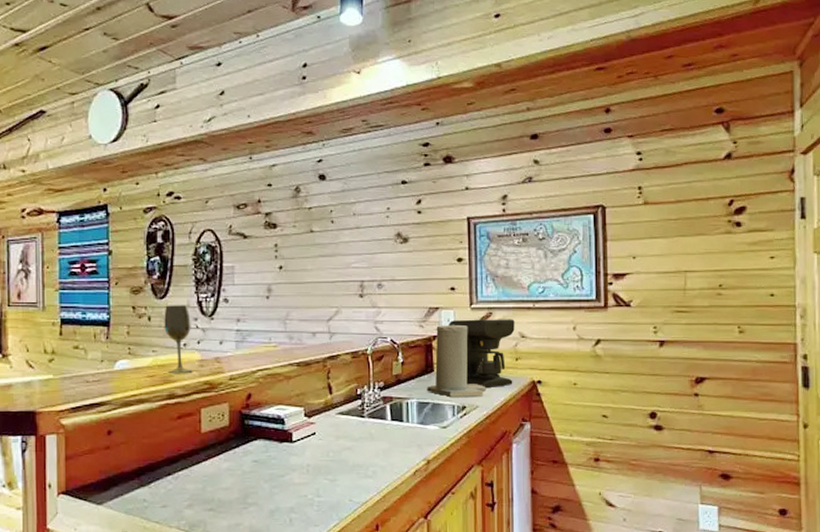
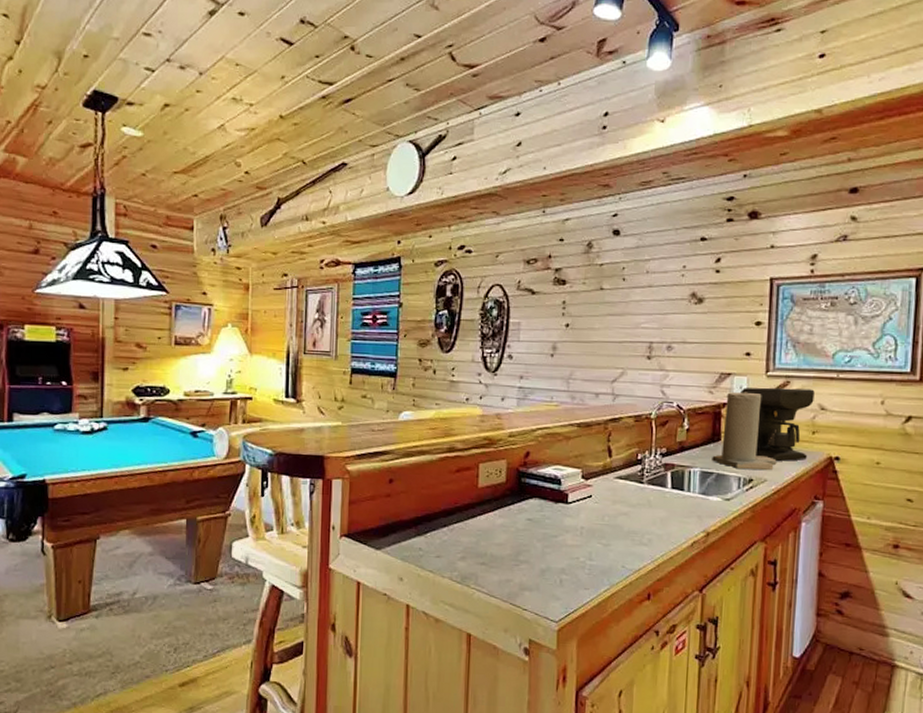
wine glass: present [164,305,193,374] -> none [448,359,475,428]

